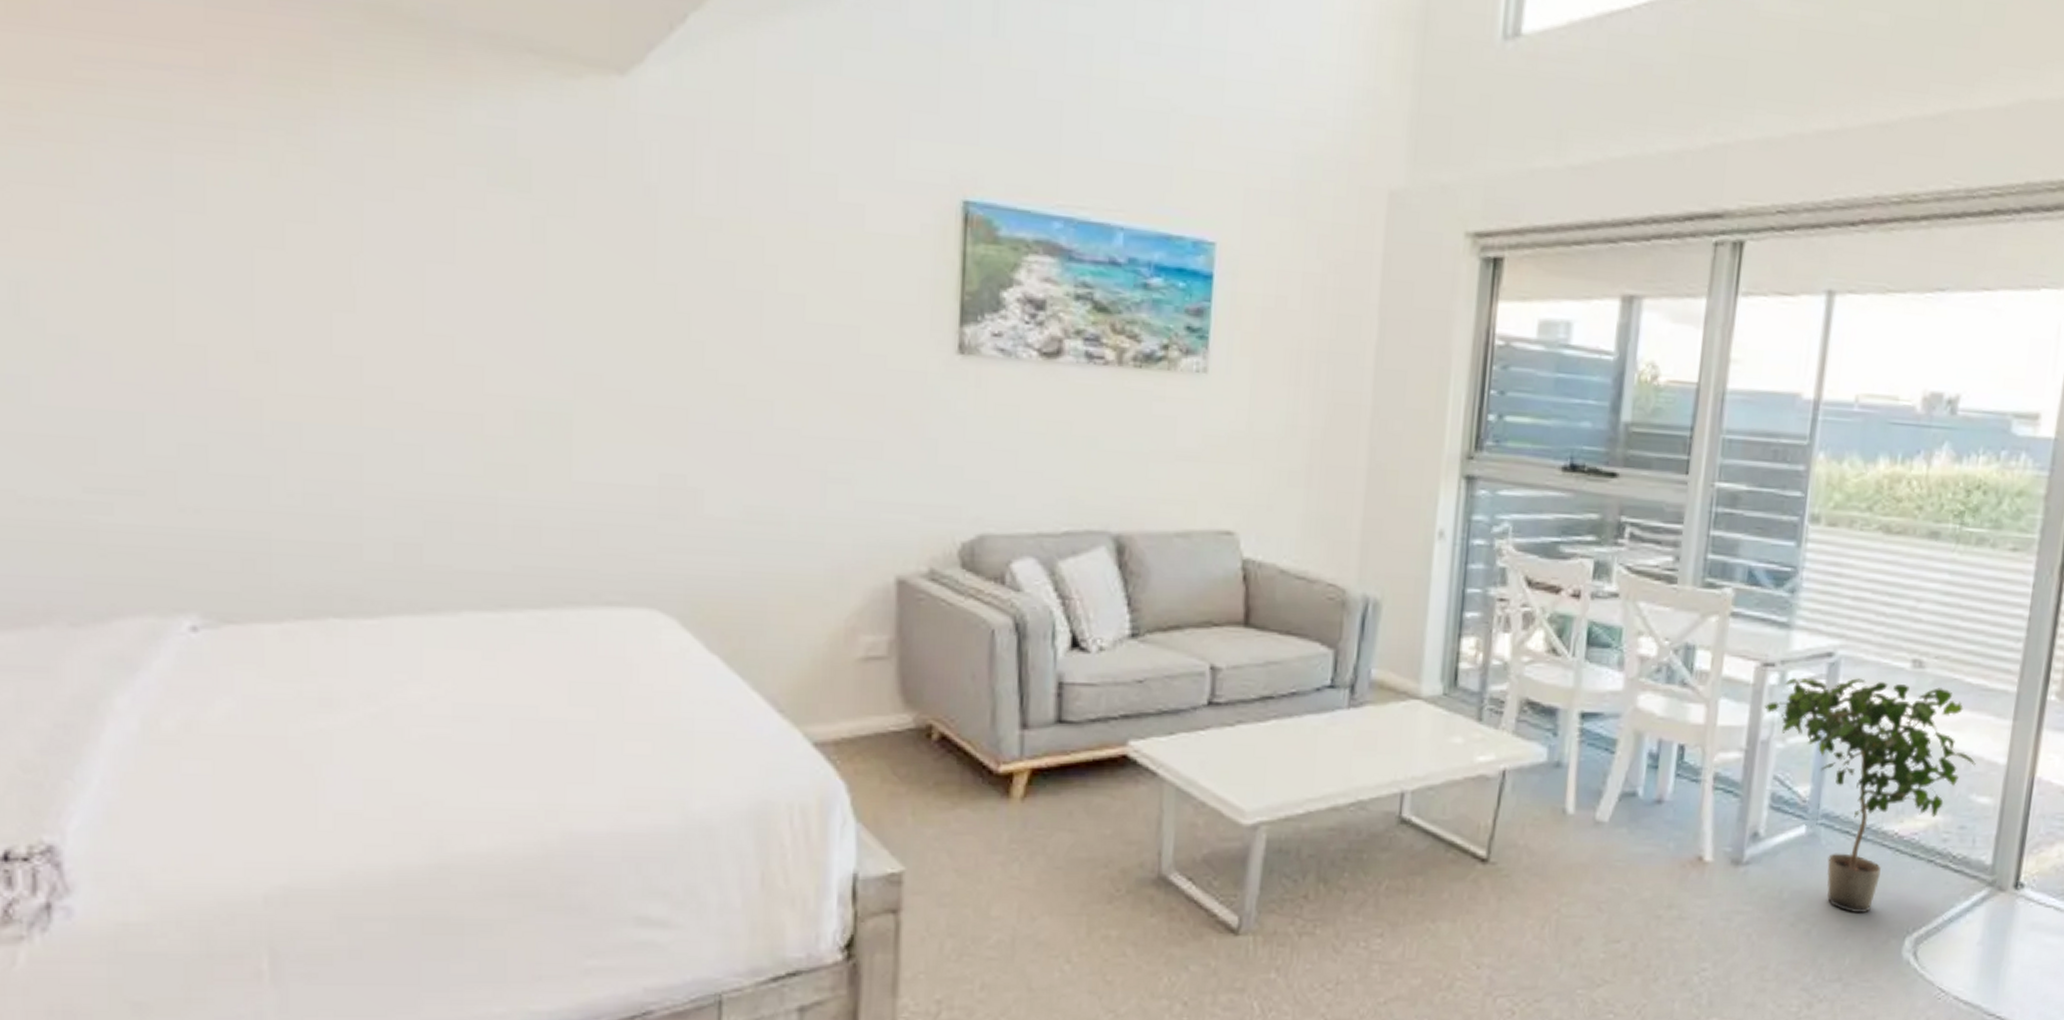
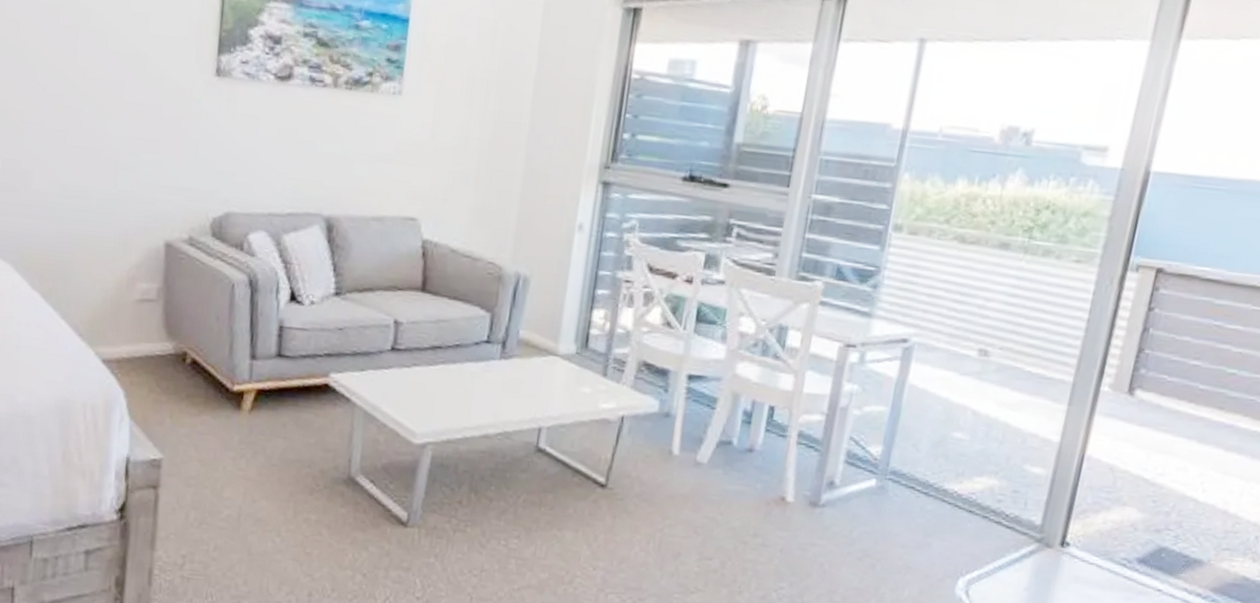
potted plant: present [1764,677,1976,914] -> none [845,358,1031,556]

